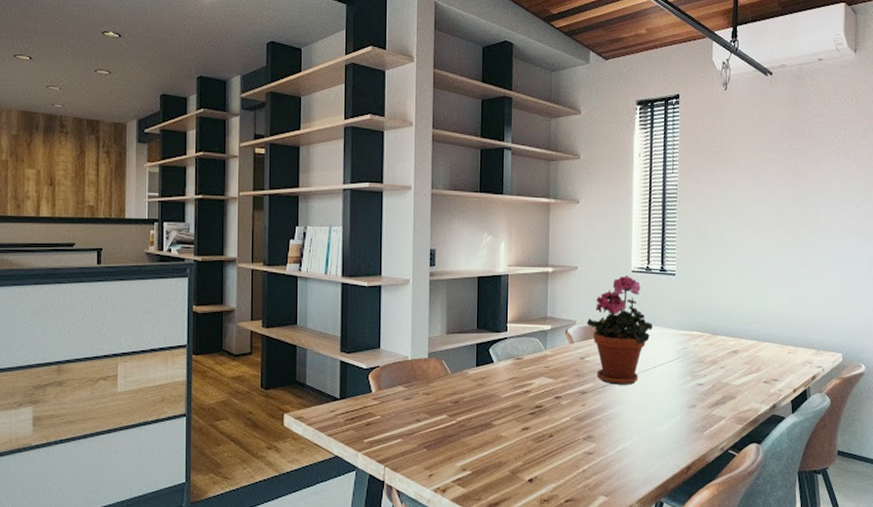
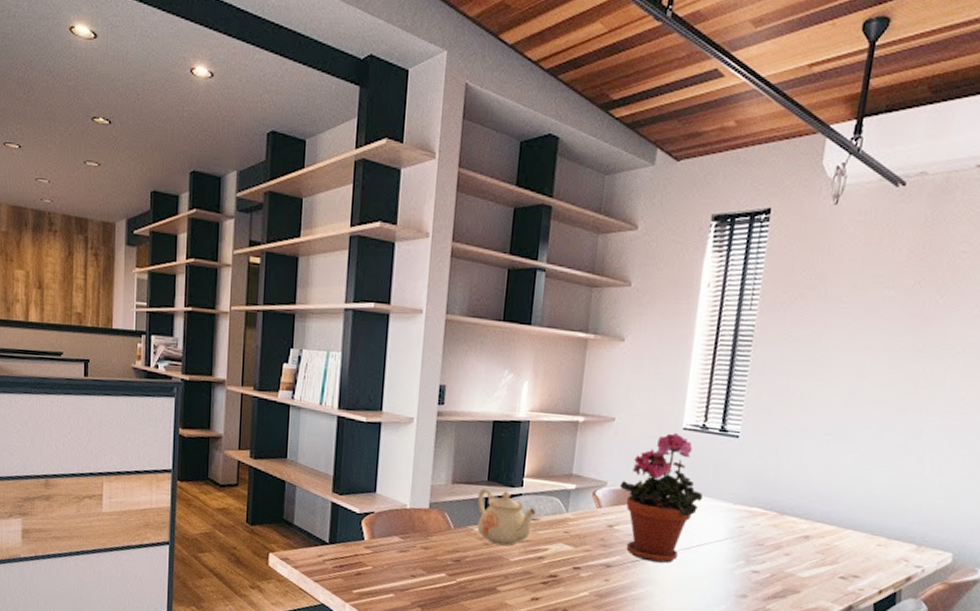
teapot: none [469,335,520,385] -> present [477,489,536,547]

